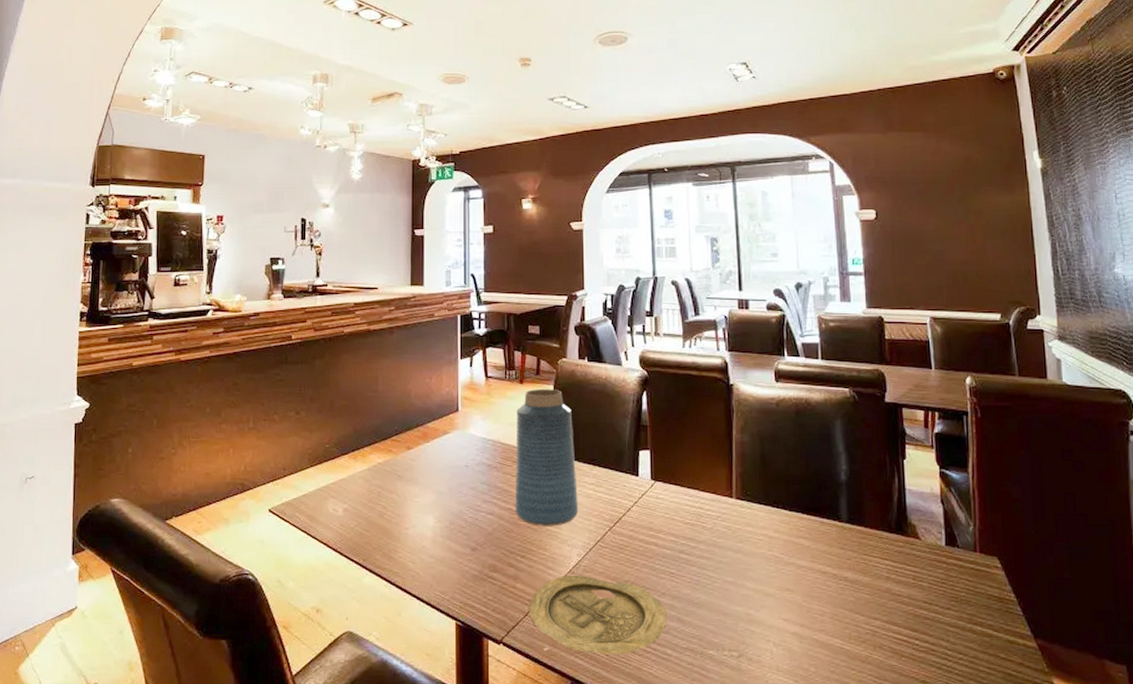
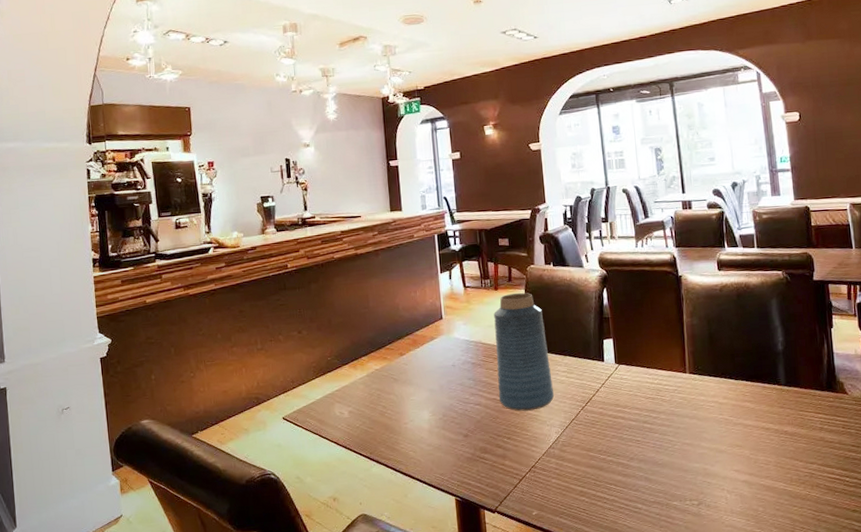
plate: present [529,575,667,655] -> none [517,449,636,513]

